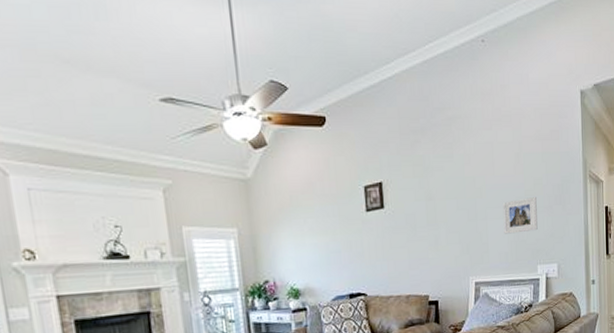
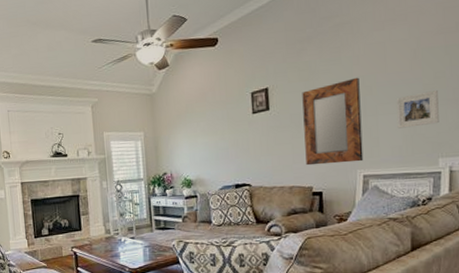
home mirror: none [417,178,475,272] -> present [302,77,364,166]

